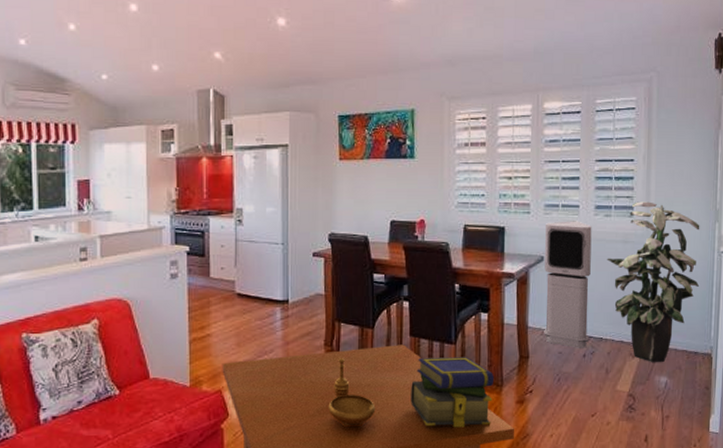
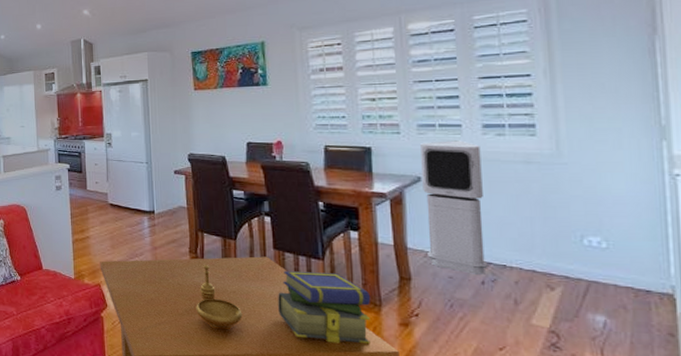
indoor plant: present [606,201,700,362] -> none [503,119,645,298]

